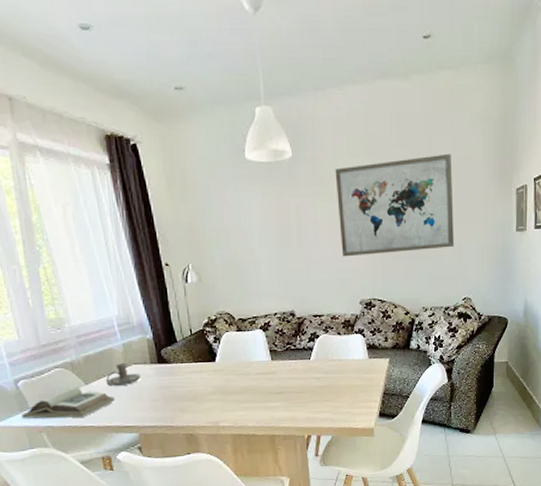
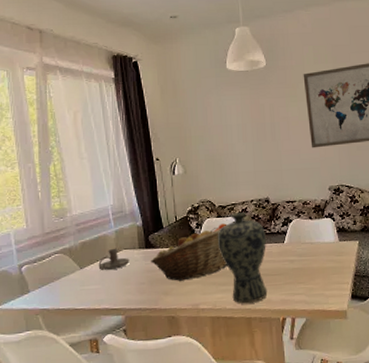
book: present [22,387,115,419] -> none [22,271,105,302]
fruit basket: none [165,335,258,398] -> present [151,220,236,281]
vase: none [237,326,292,422] -> present [217,212,268,304]

